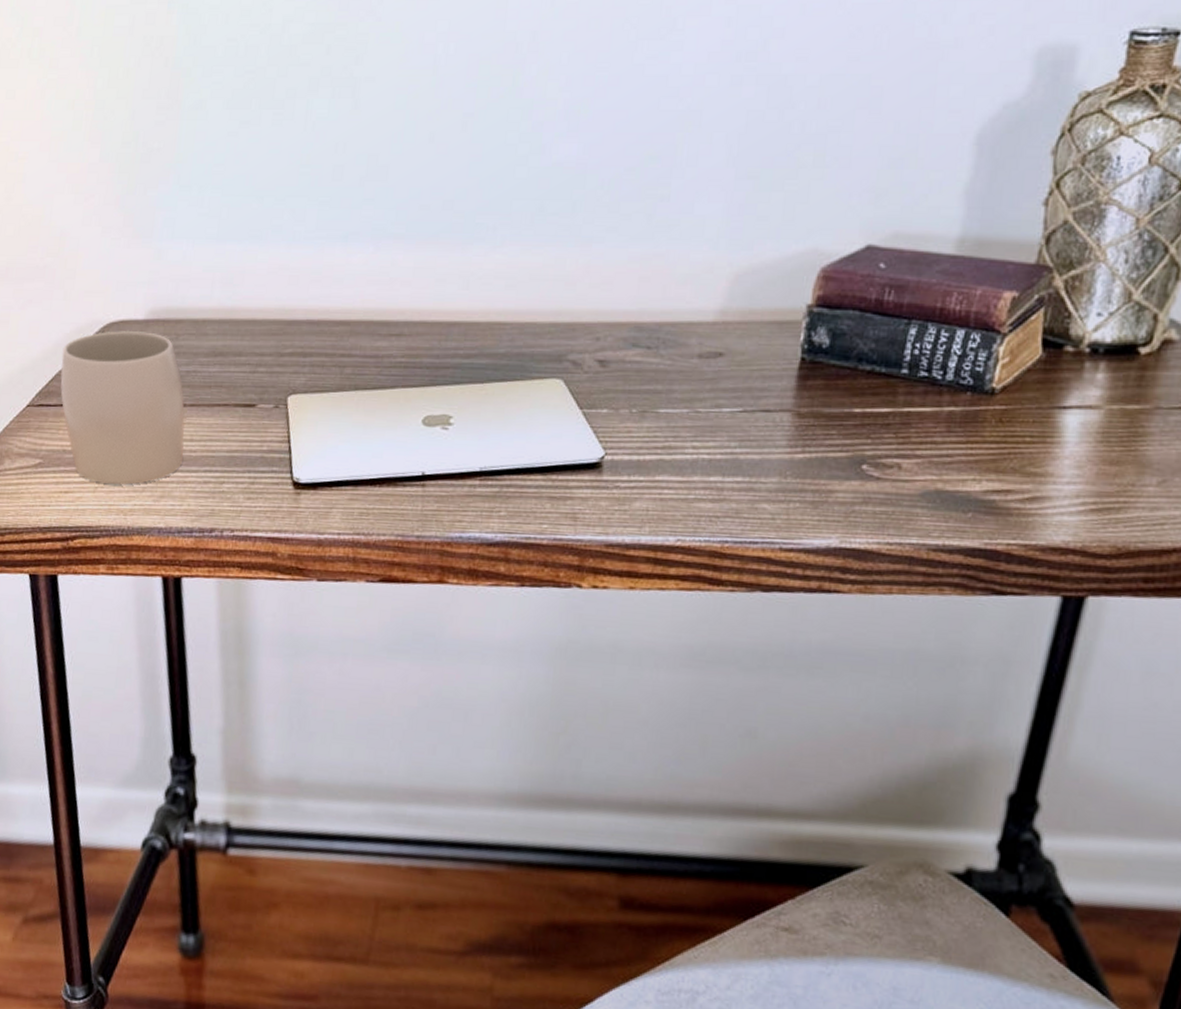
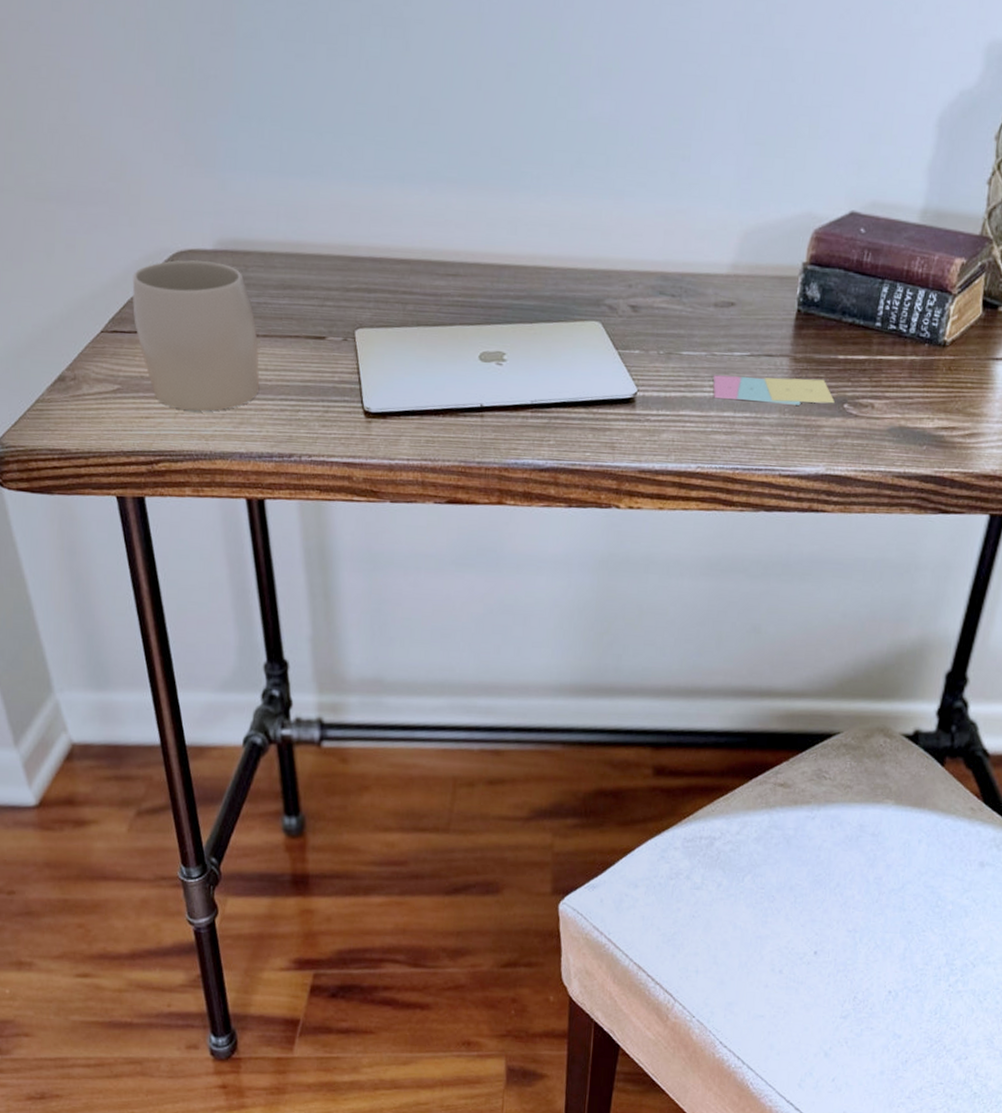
sticky notes: none [696,434,850,467] -> present [713,375,835,405]

